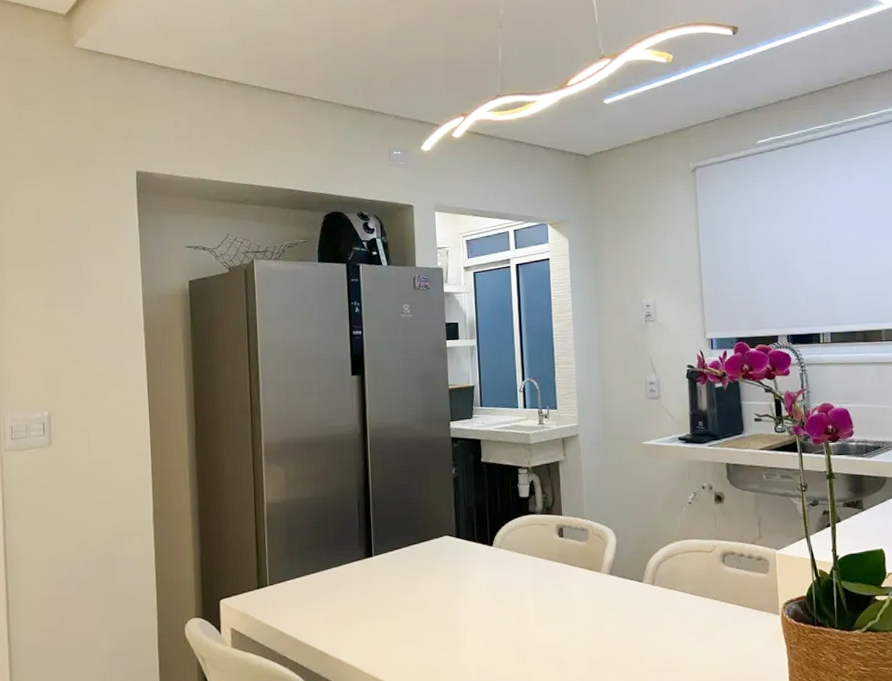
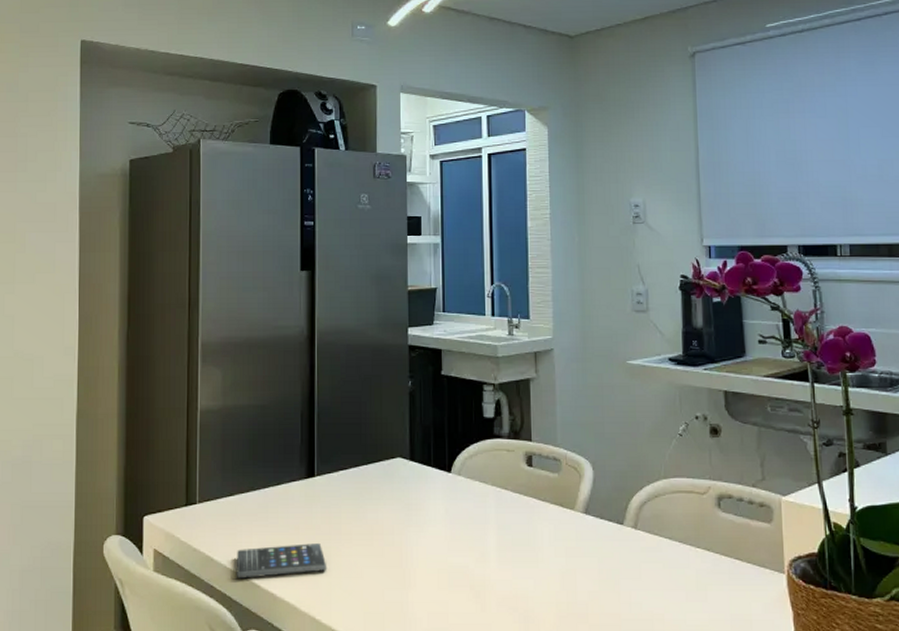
smartphone: none [306,614,387,649] -> present [237,543,327,579]

